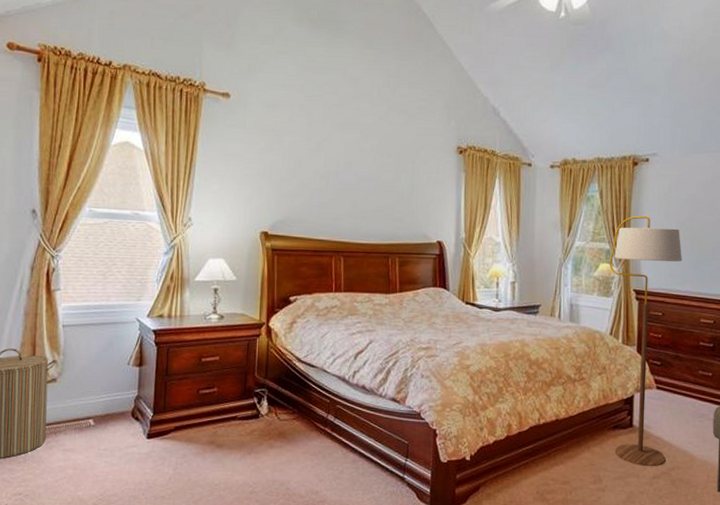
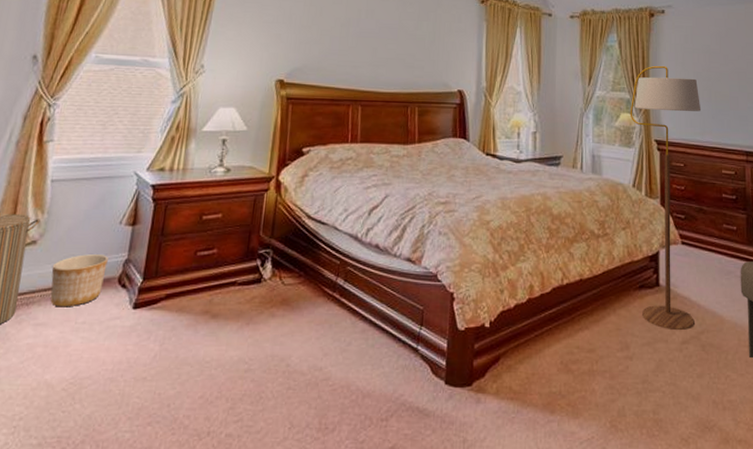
planter: none [72,391,121,436] -> present [50,254,108,307]

